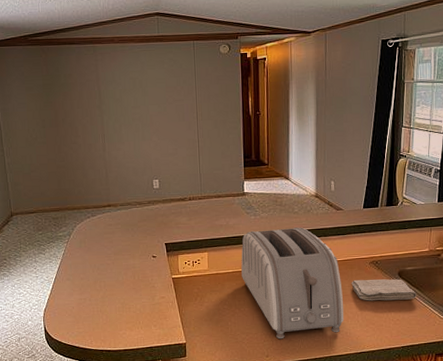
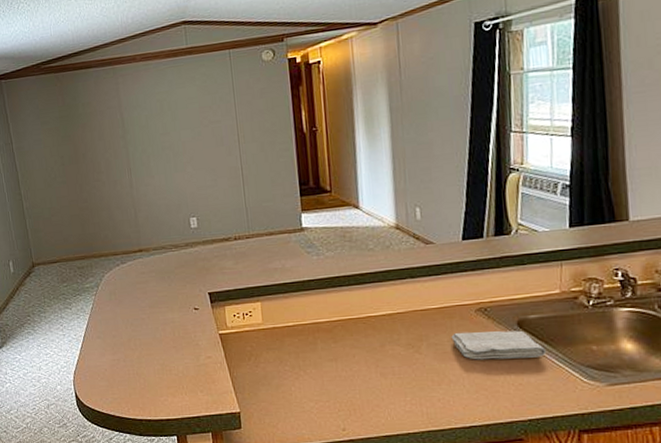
toaster: present [241,227,344,339] -> none [302,268,445,409]

